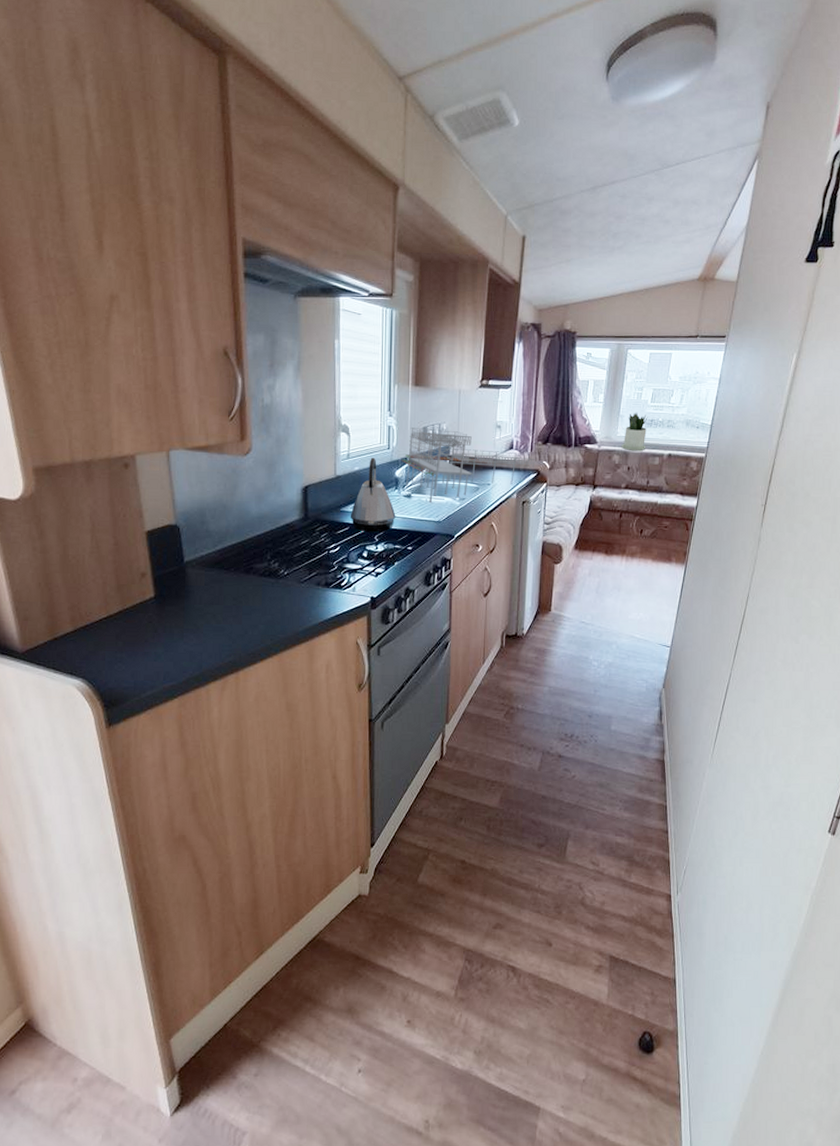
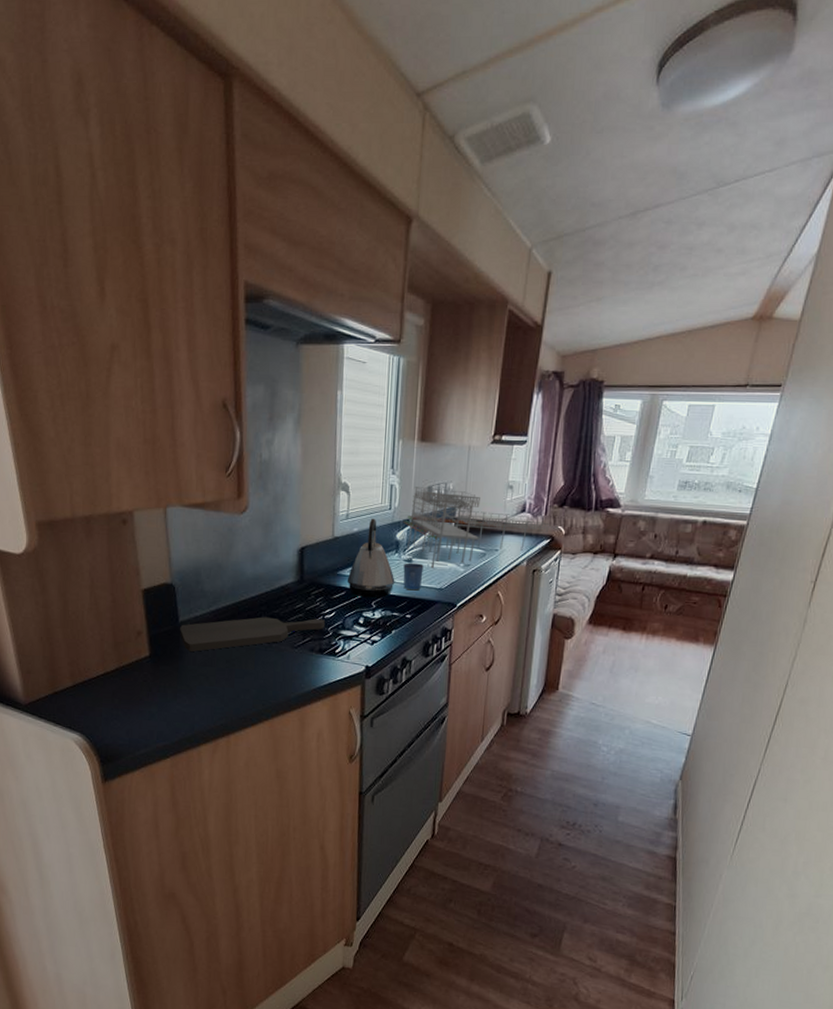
cutting board: none [185,554,330,591] -> present [180,617,325,652]
mug: none [403,498,422,524] -> present [403,563,424,591]
planter: present [621,412,648,451] -> none [648,472,682,517]

